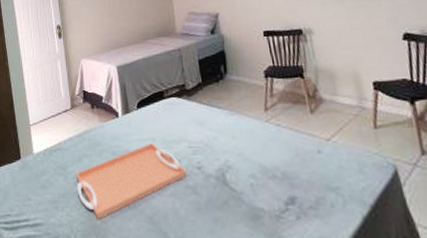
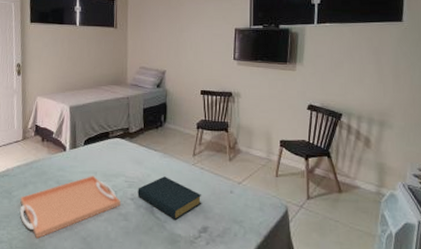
hardback book: none [204,138,283,190] -> present [137,176,201,220]

